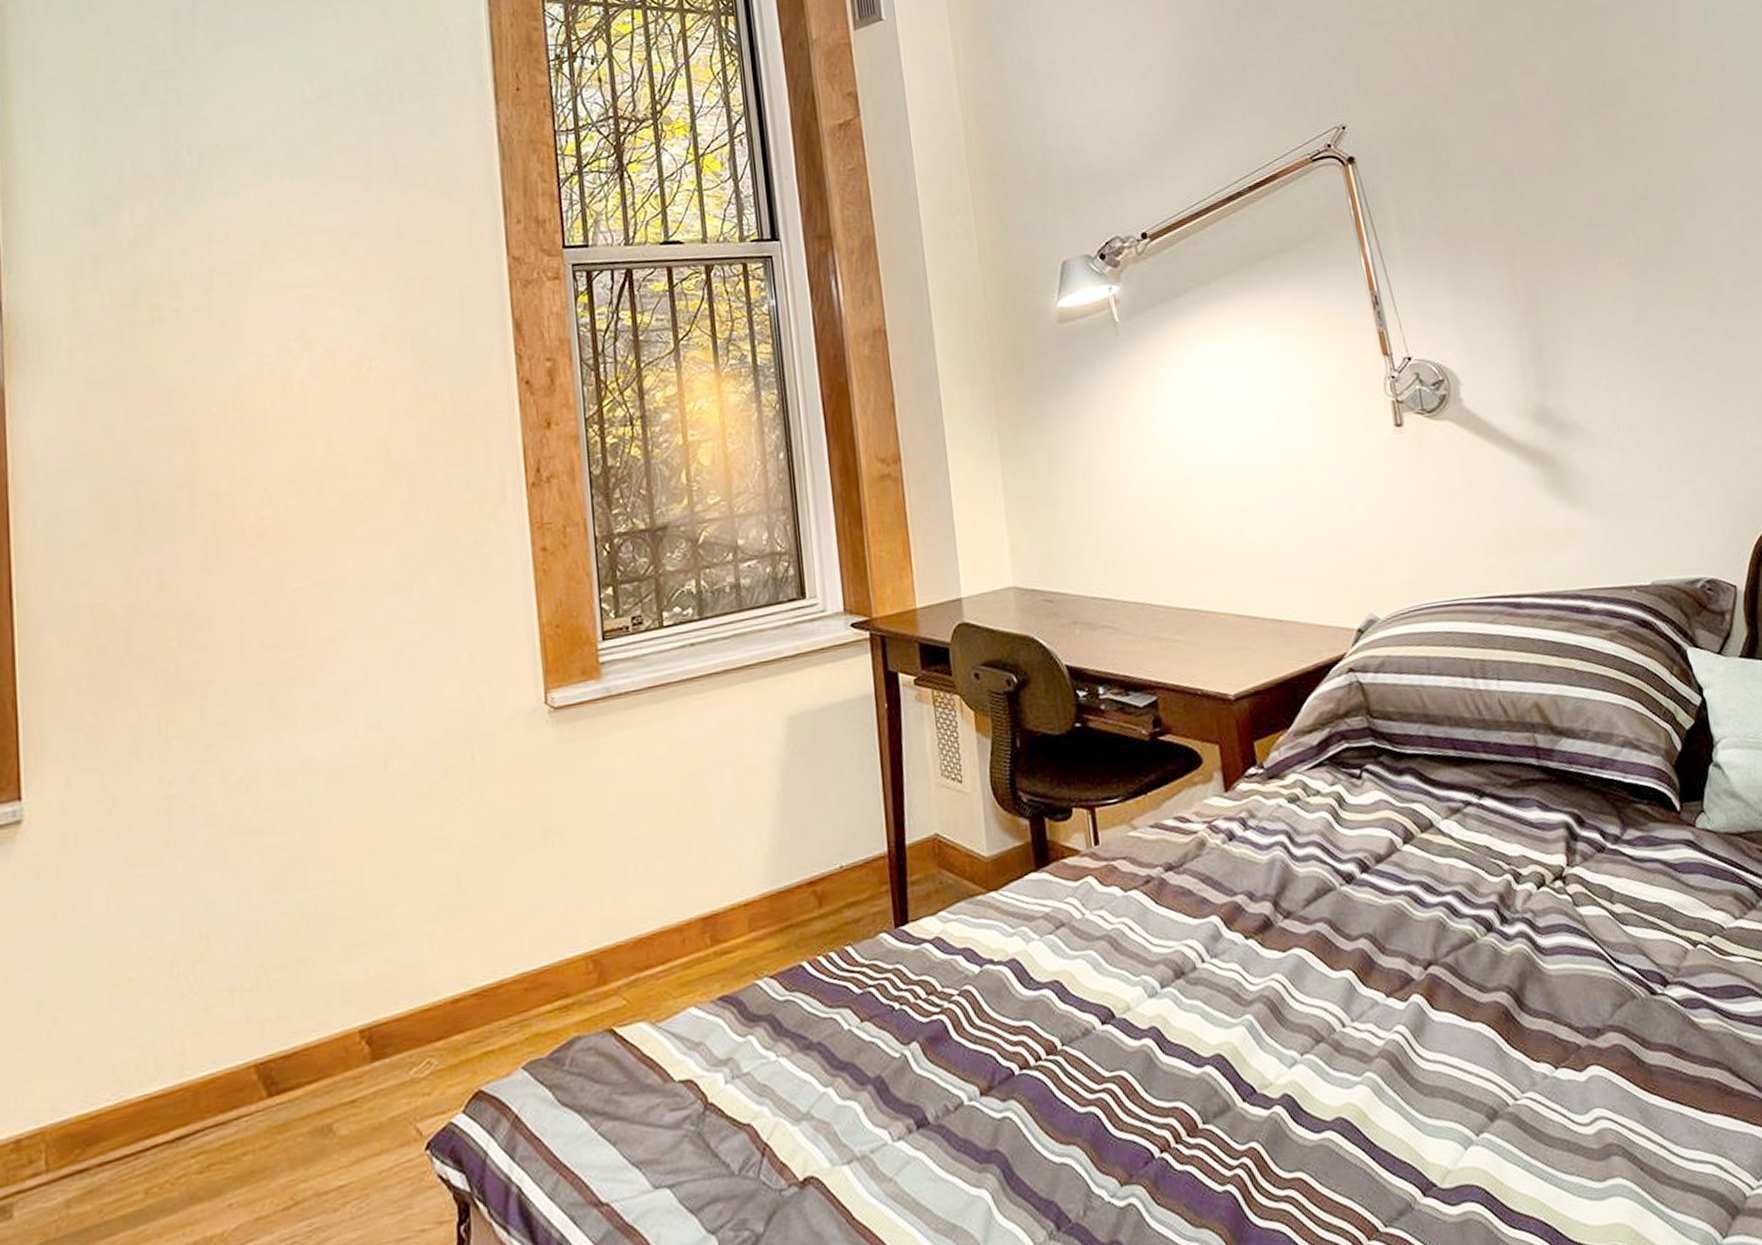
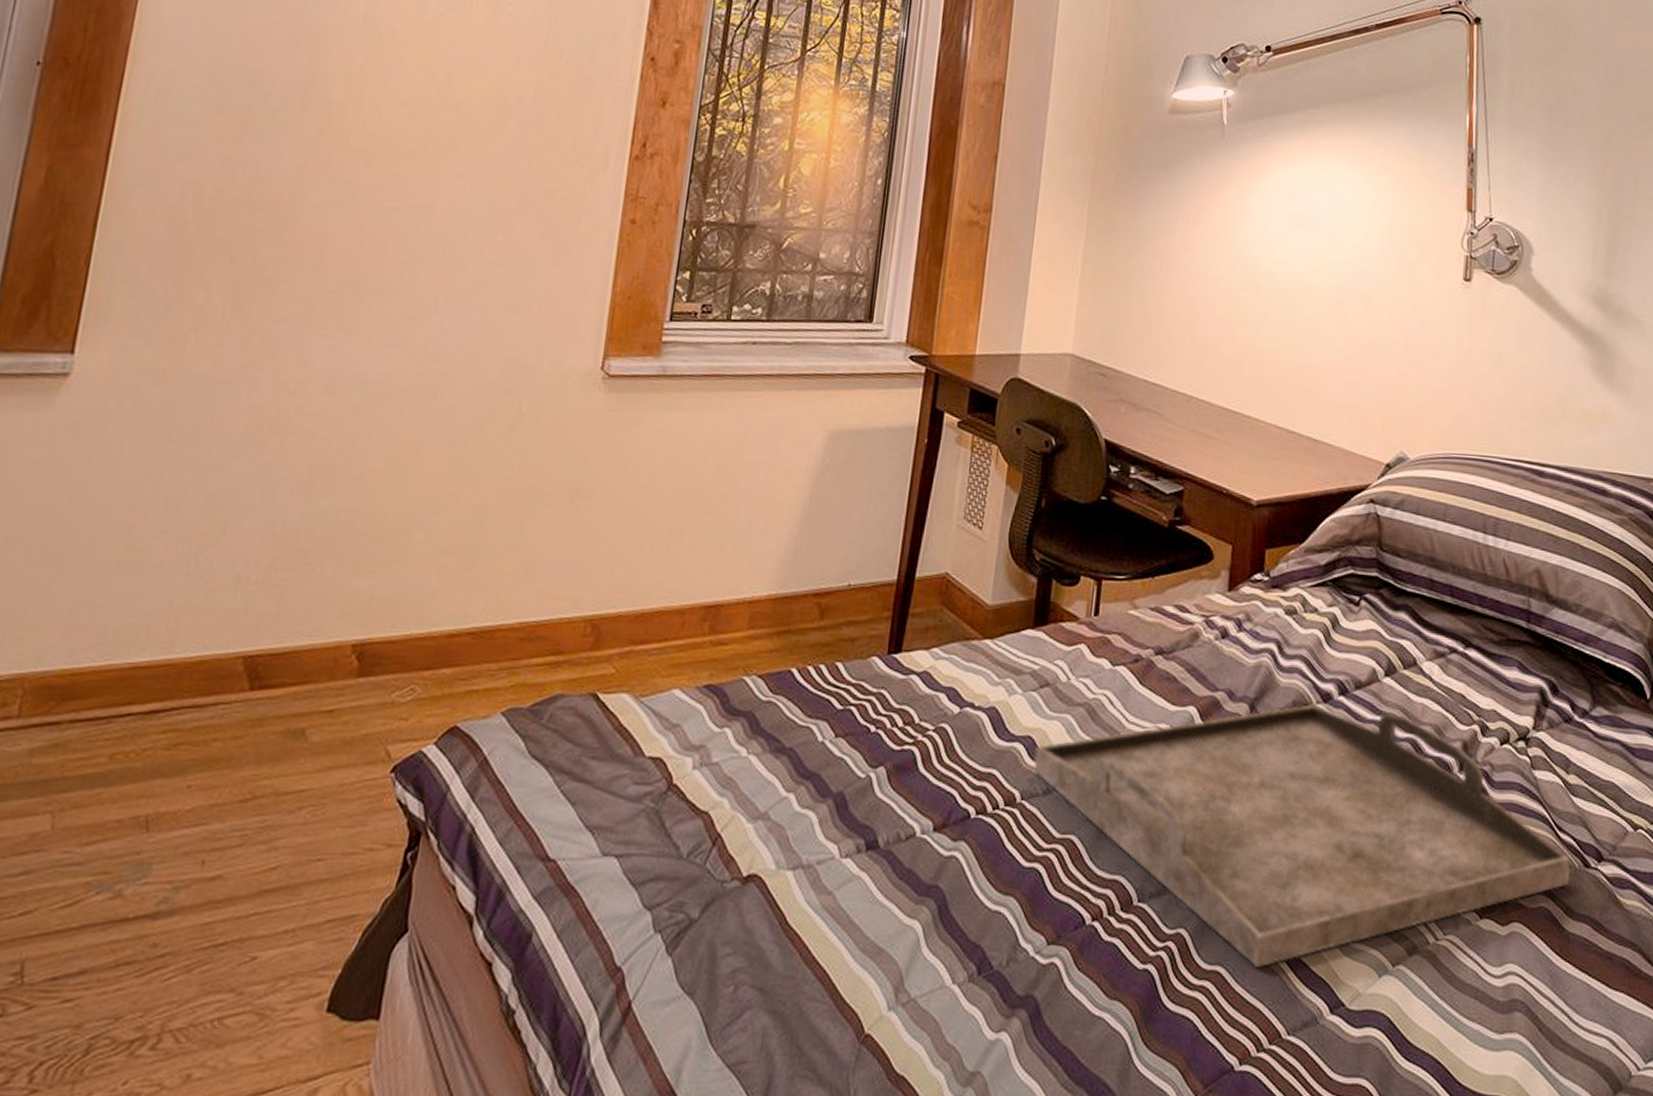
serving tray: none [1065,879,1639,1166] -> present [1033,703,1571,967]

